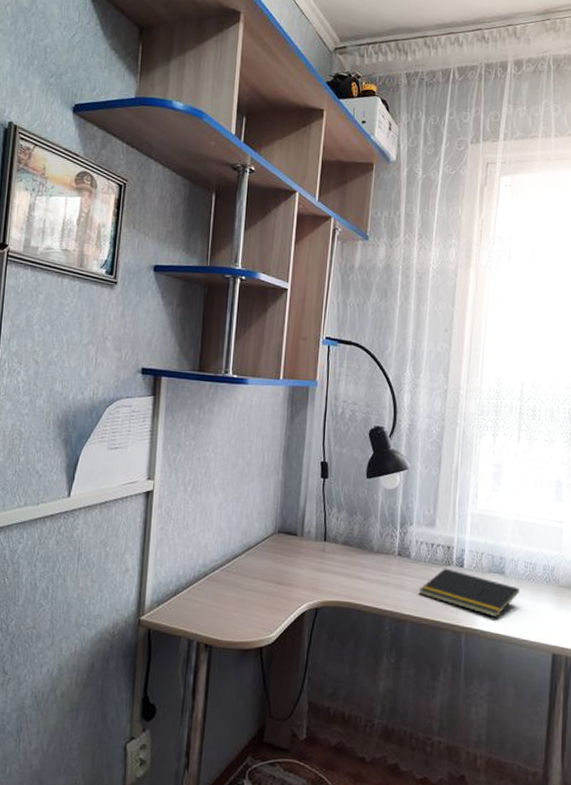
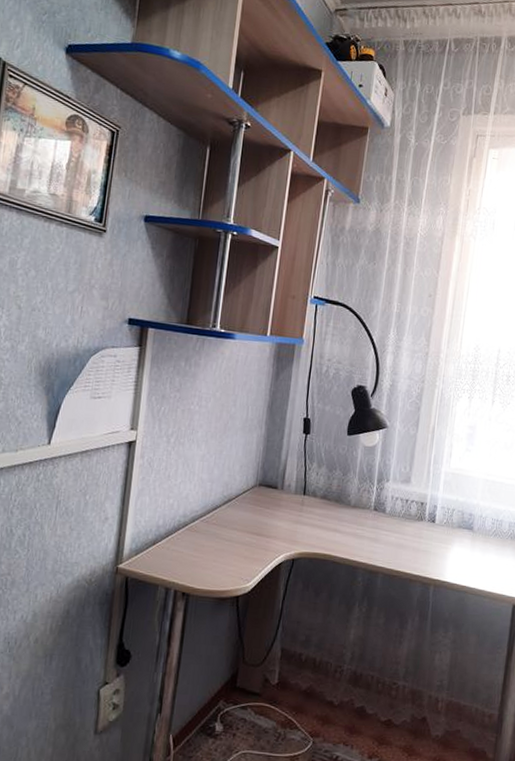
notepad: present [419,568,519,618] -> none [392,523,486,571]

